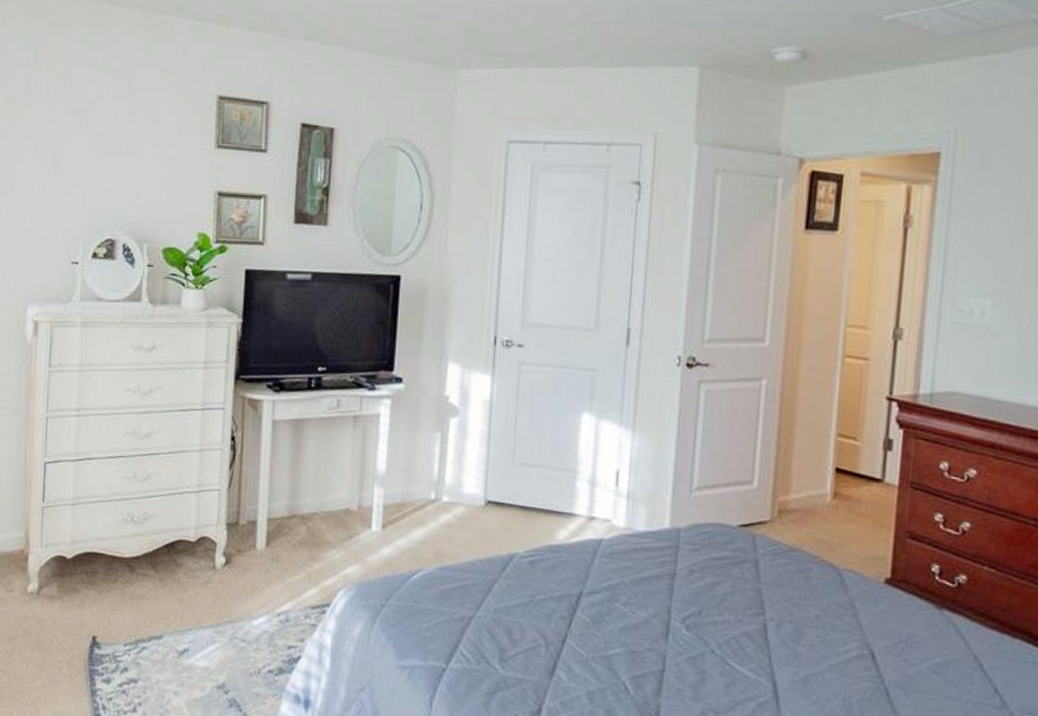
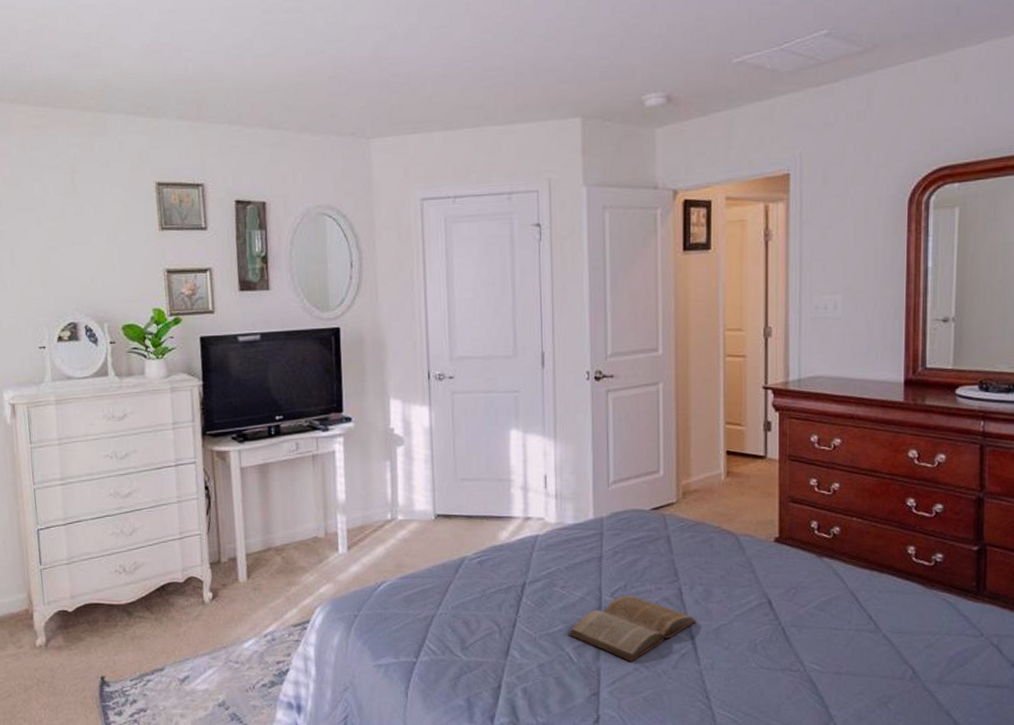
book: none [626,623,783,703] -> present [568,595,698,662]

